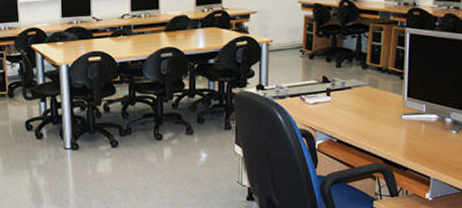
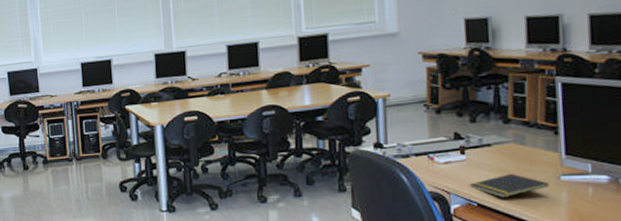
notepad: none [331,113,393,134] -> present [469,173,550,198]

